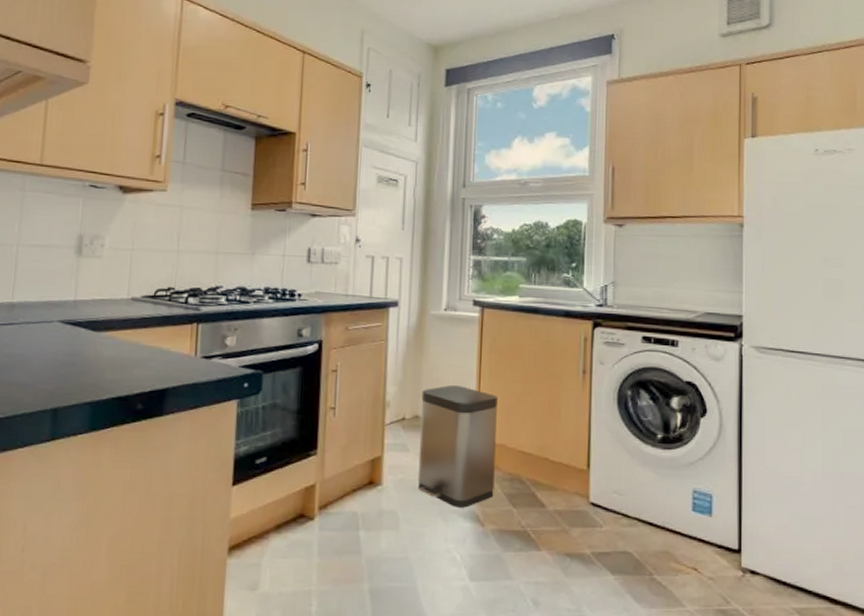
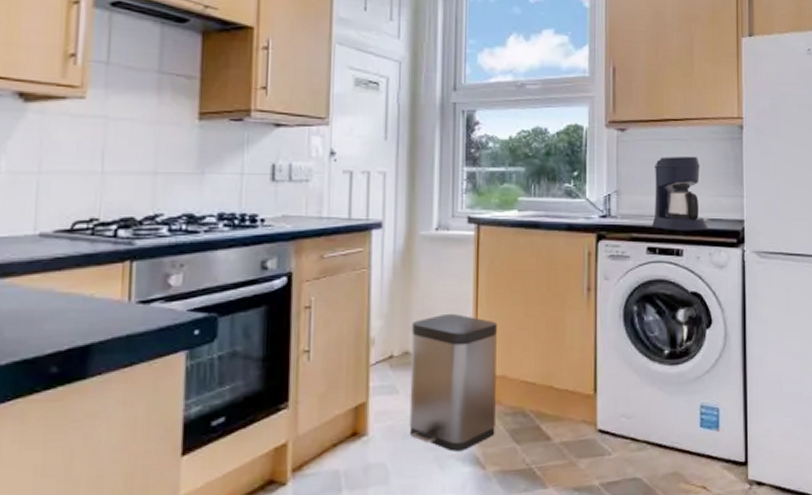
coffee maker: none [648,251,705,324] -> present [652,156,709,231]

